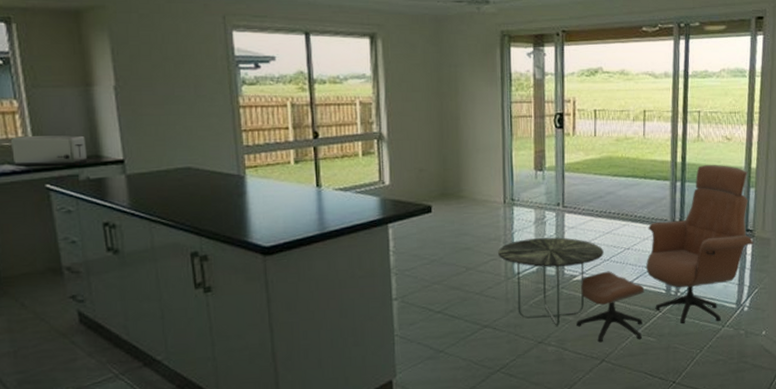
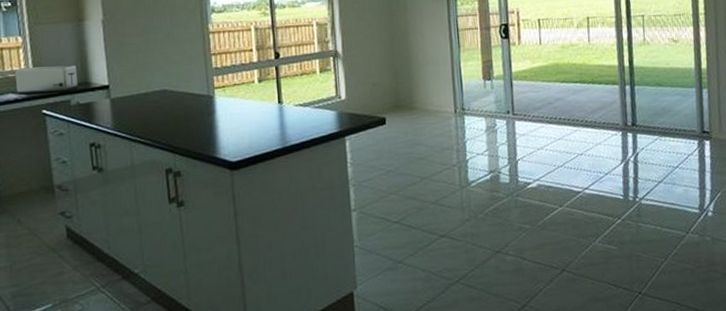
side table: present [497,237,604,326] -> none [450,145,557,235]
armchair: present [576,164,753,343] -> none [534,66,711,252]

